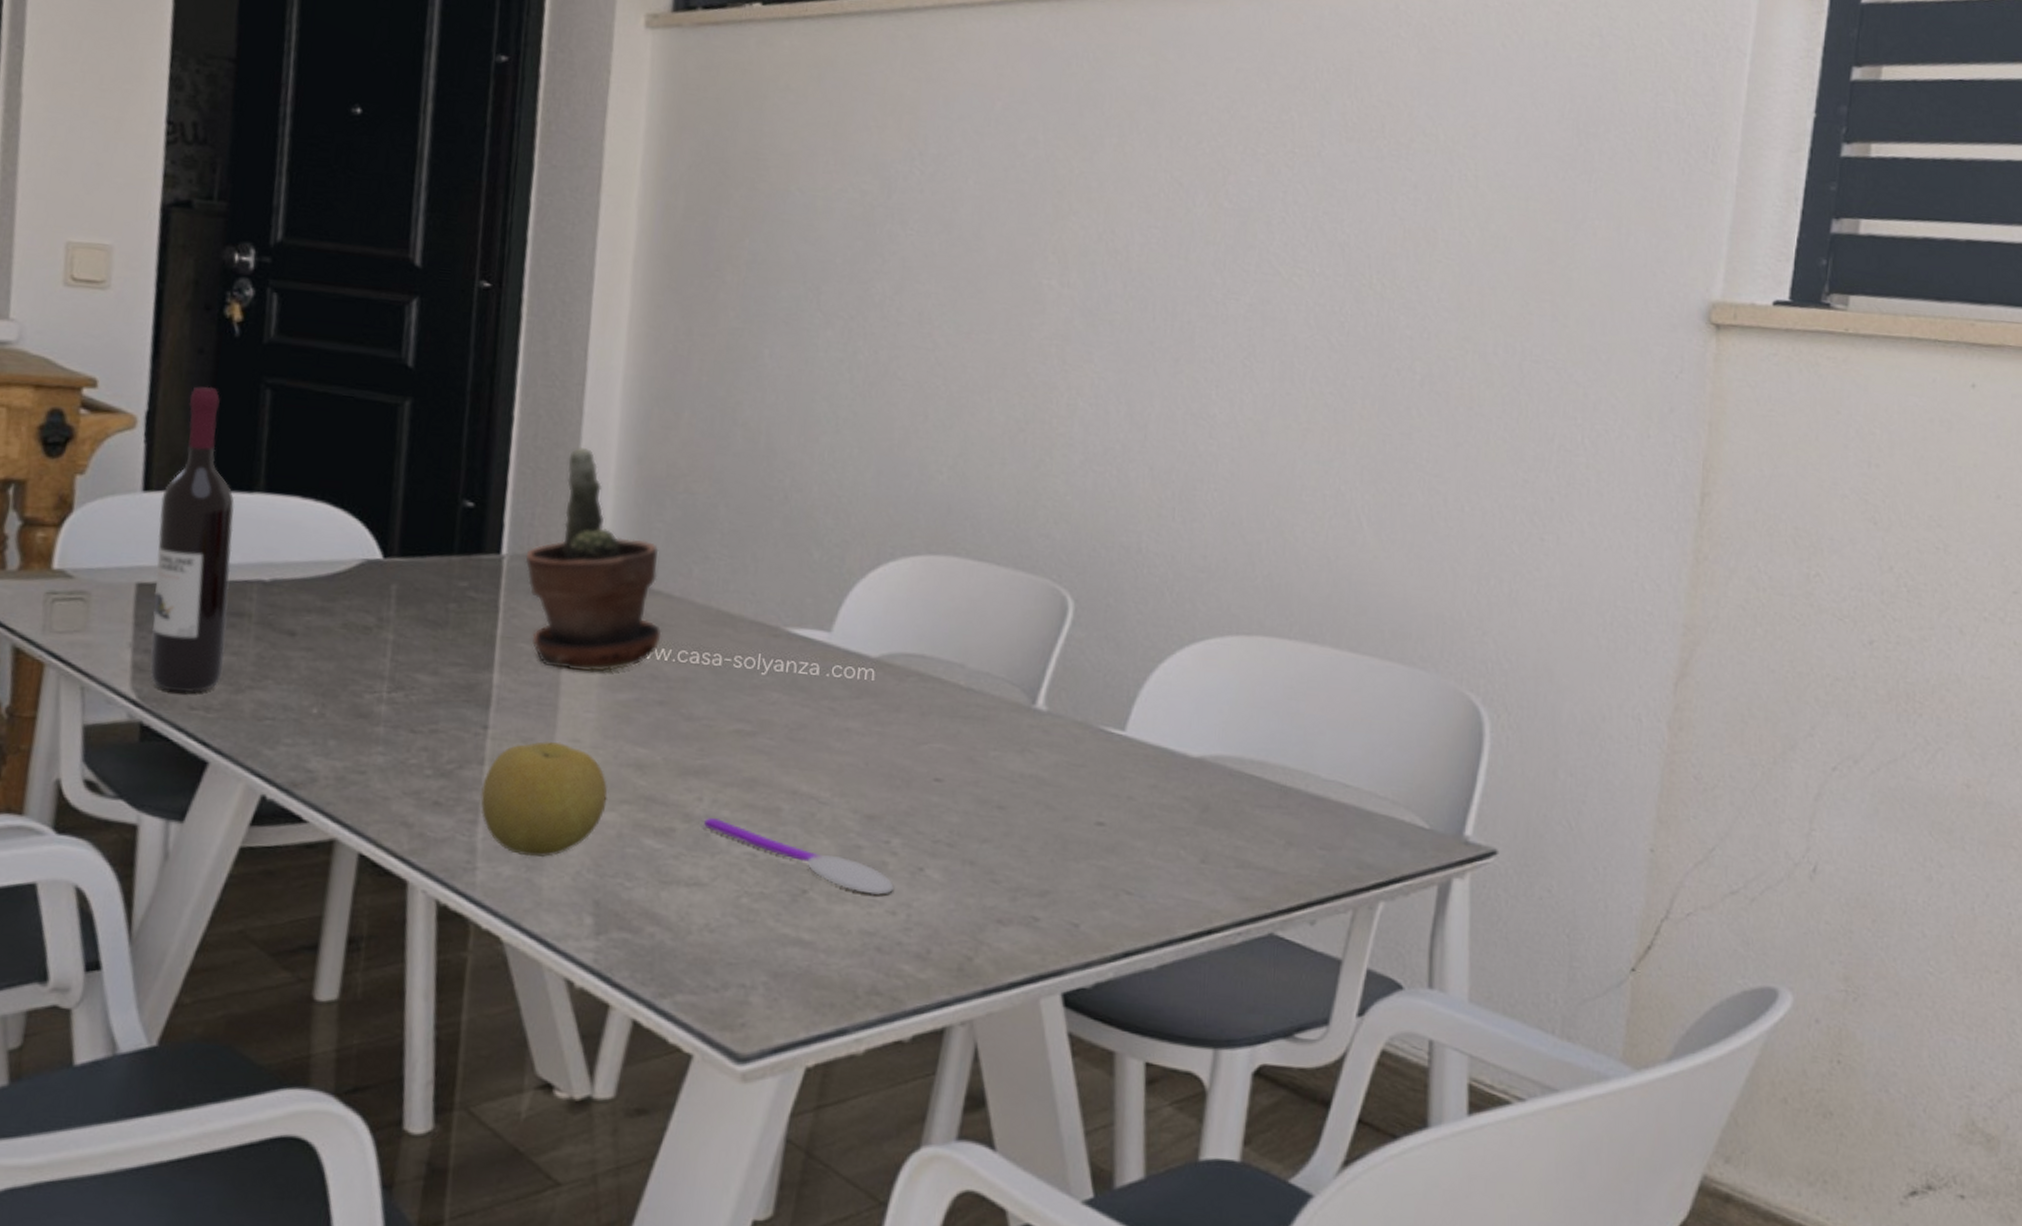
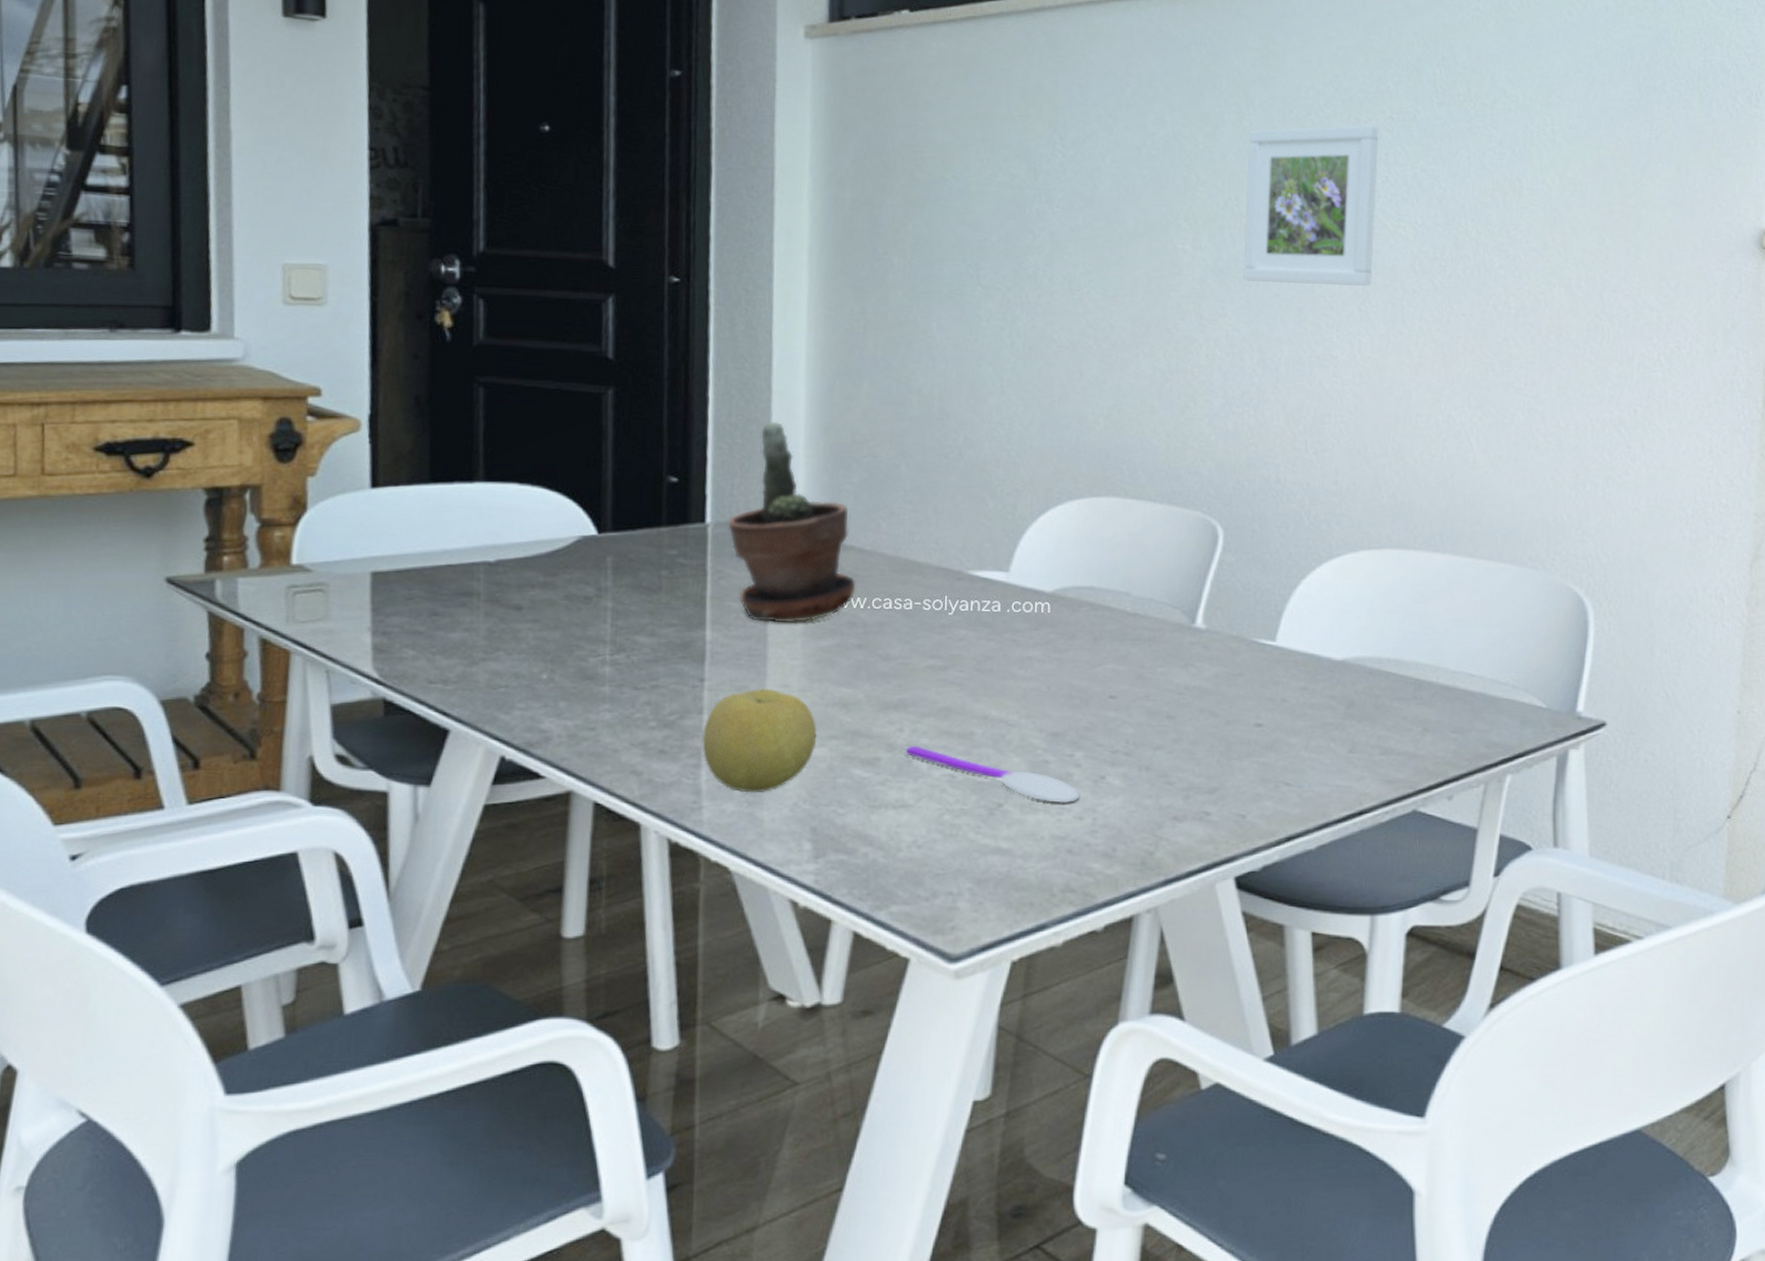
wine bottle: present [149,386,235,693] -> none [387,388,458,669]
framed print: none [1114,155,1278,339] -> present [1243,124,1379,286]

